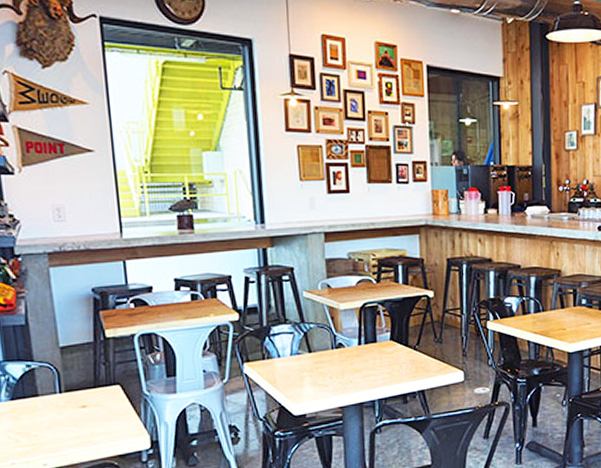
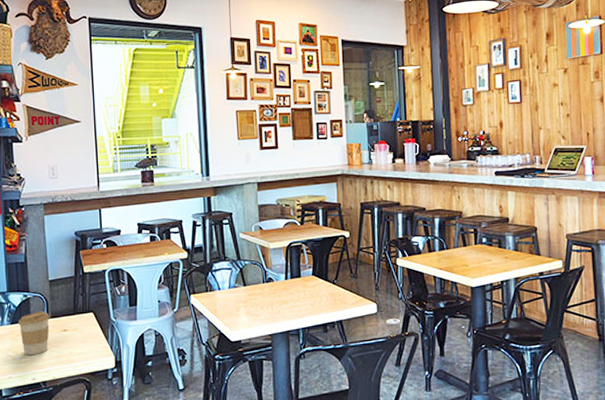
coffee cup: none [20,384,63,437] -> present [18,311,50,355]

